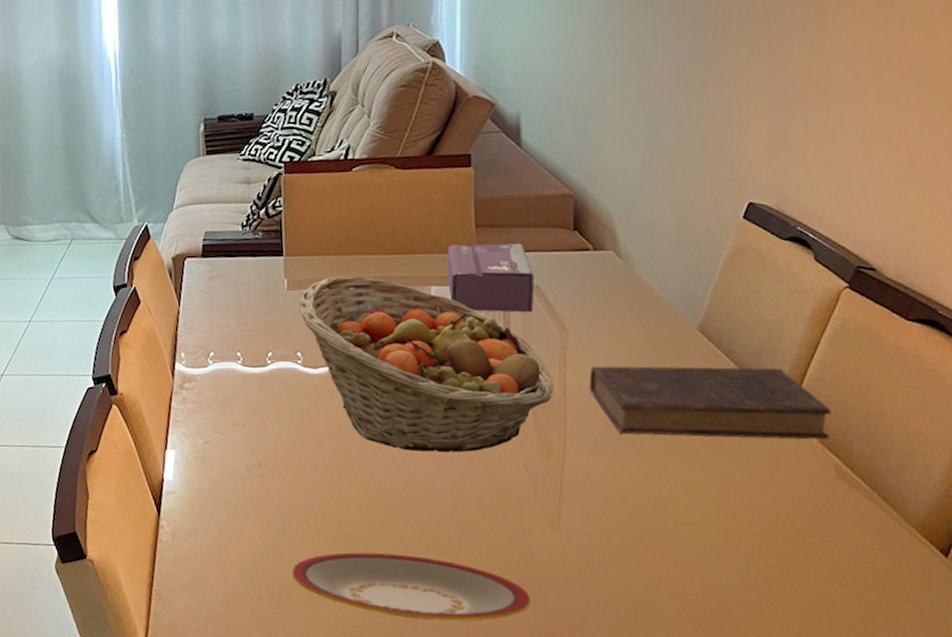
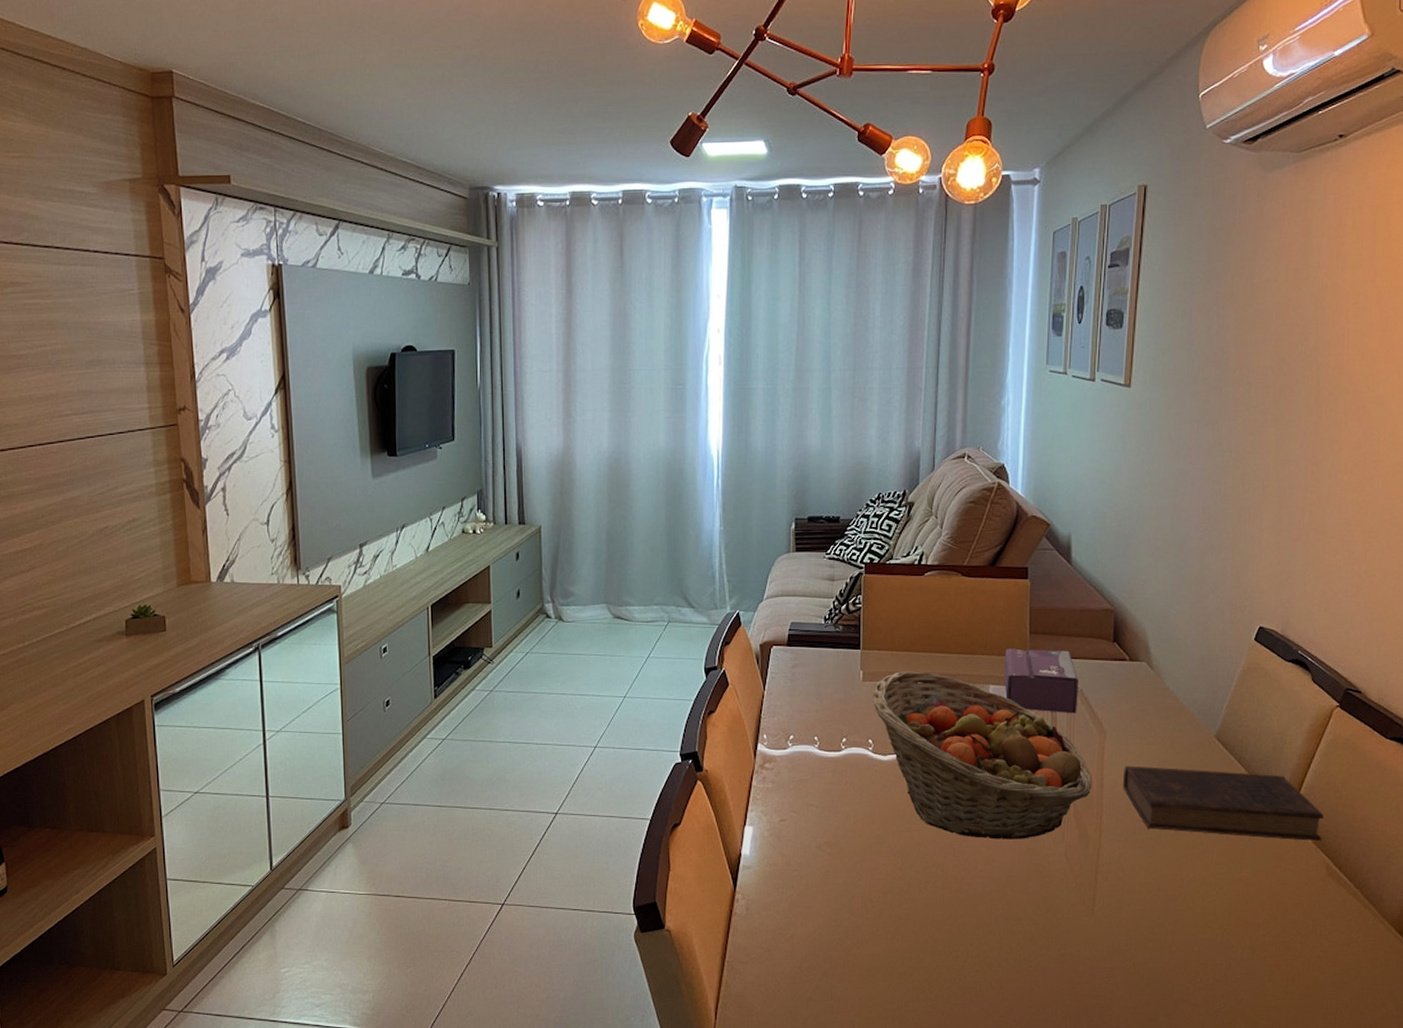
plate: present [292,552,531,621] -> none [855,930,1067,999]

